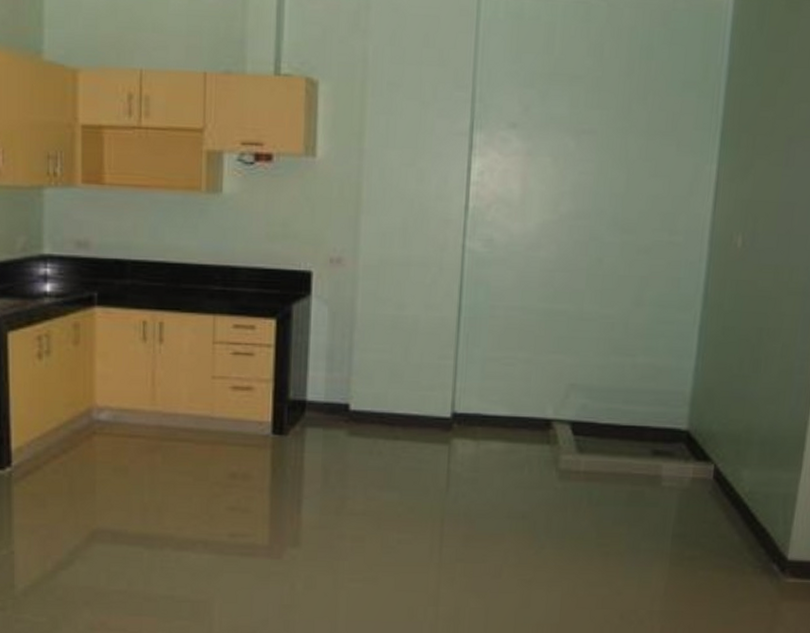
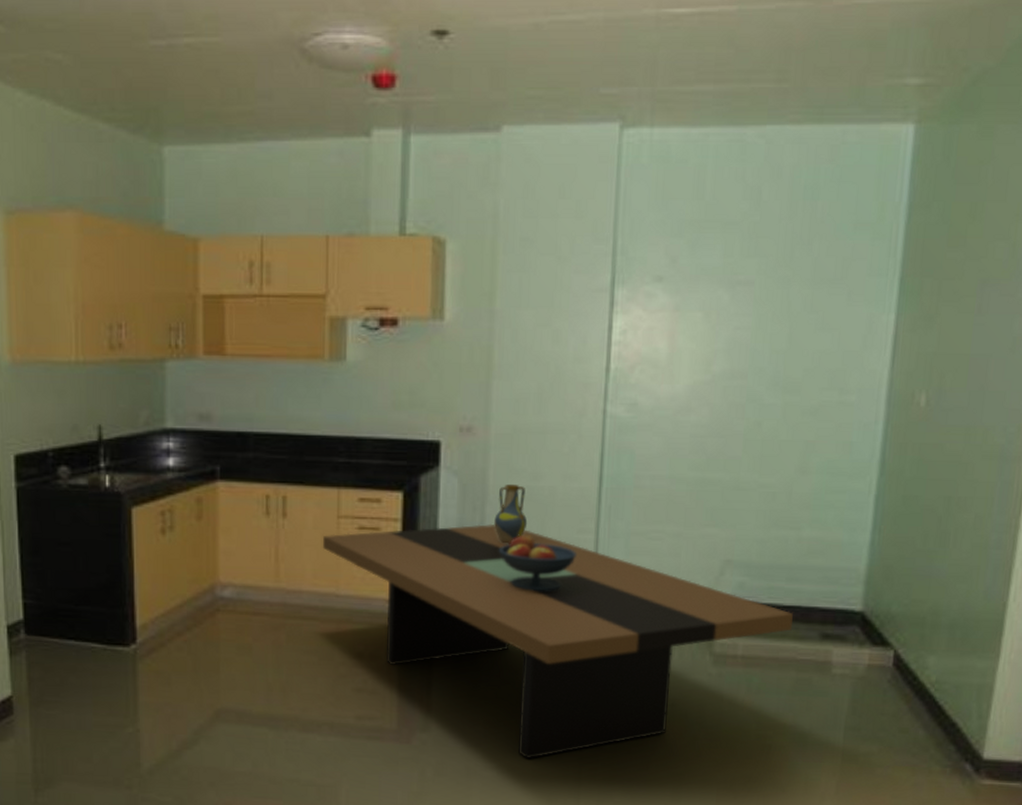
dining table: none [198,349,629,571] -> present [322,523,793,759]
vase: none [362,312,393,369] -> present [494,483,528,544]
fruit bowl: none [366,360,437,413] -> present [499,534,576,591]

